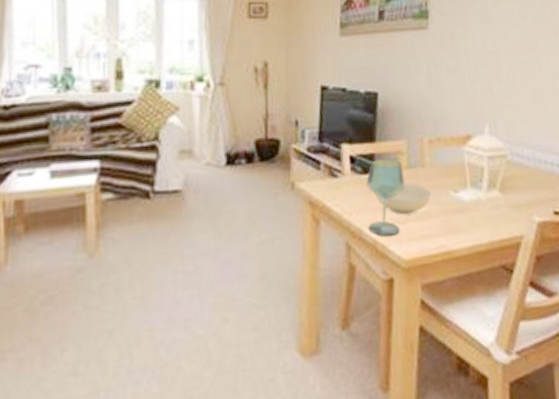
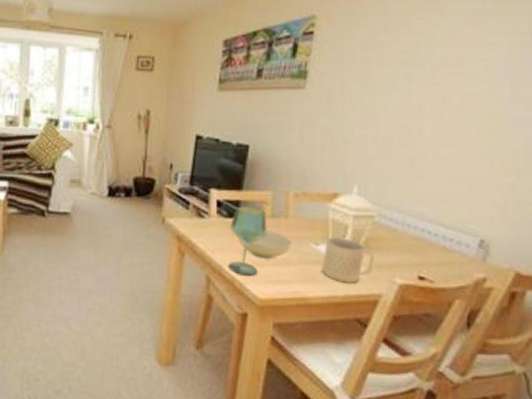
mug: none [463,180,513,230] -> present [321,236,375,285]

